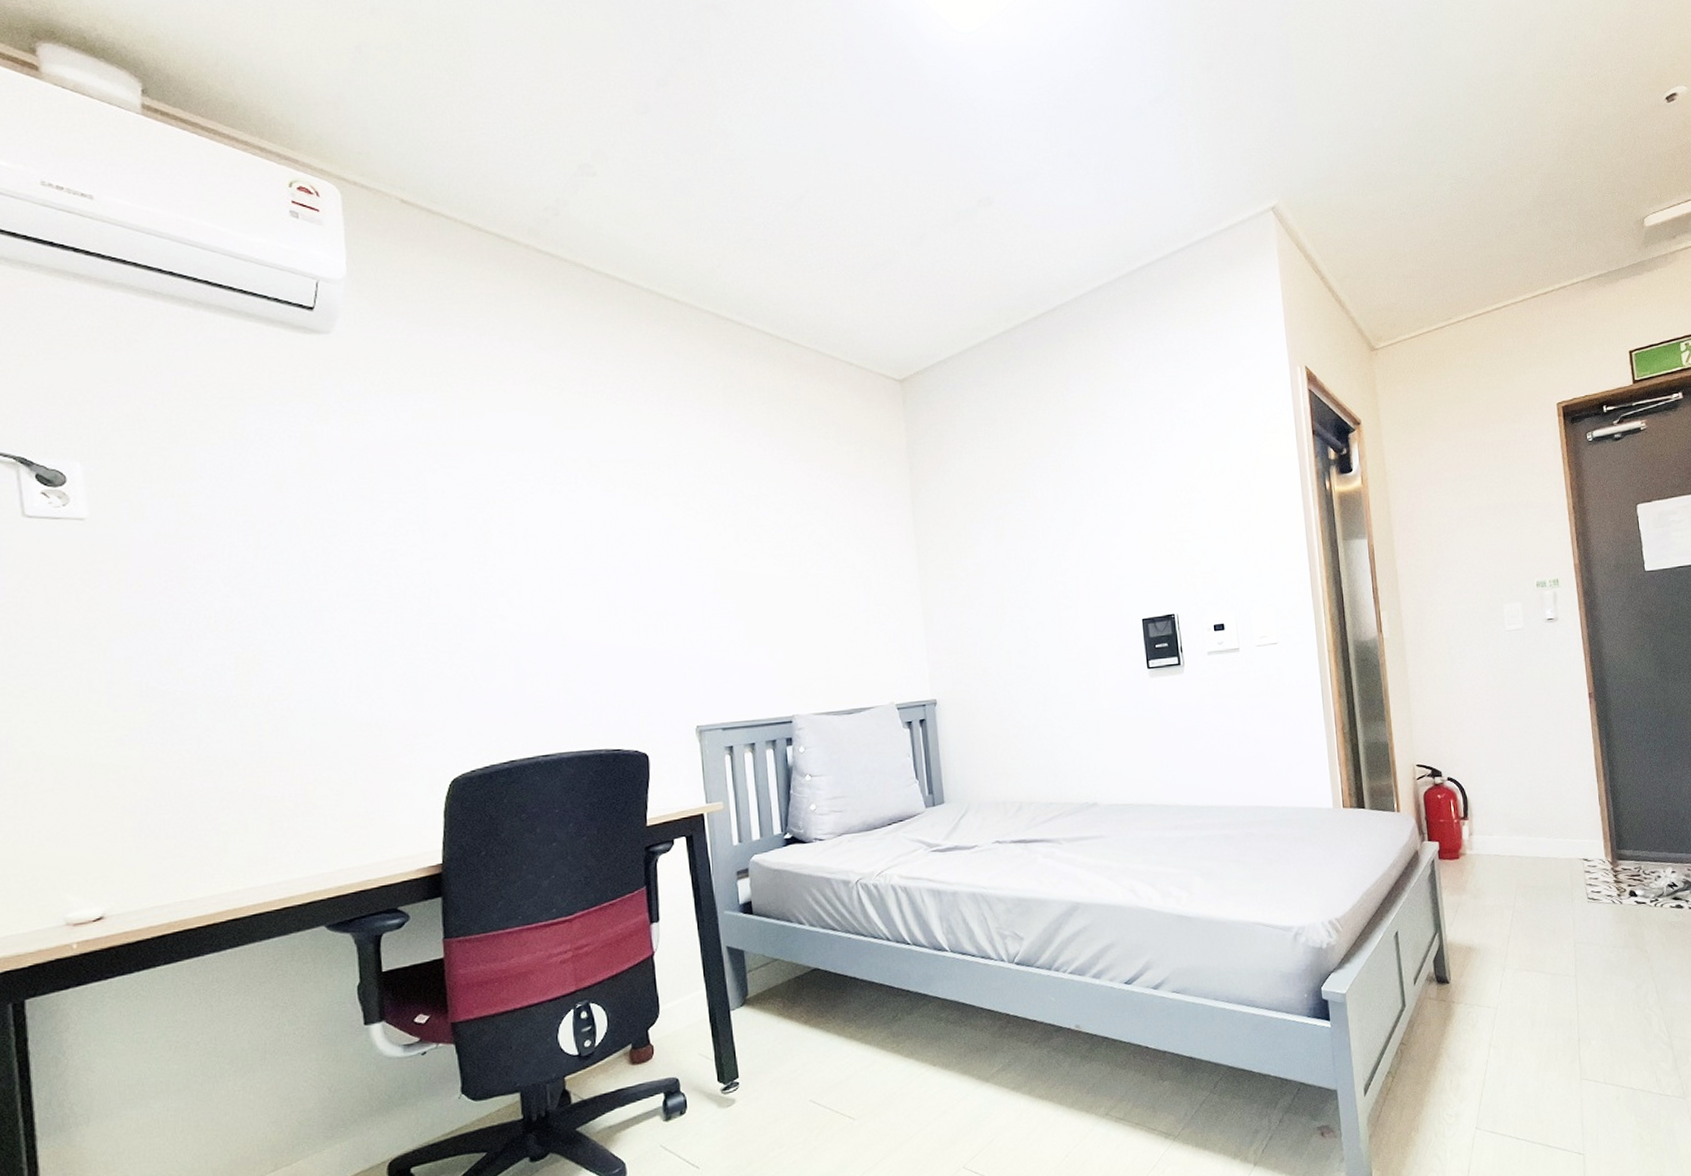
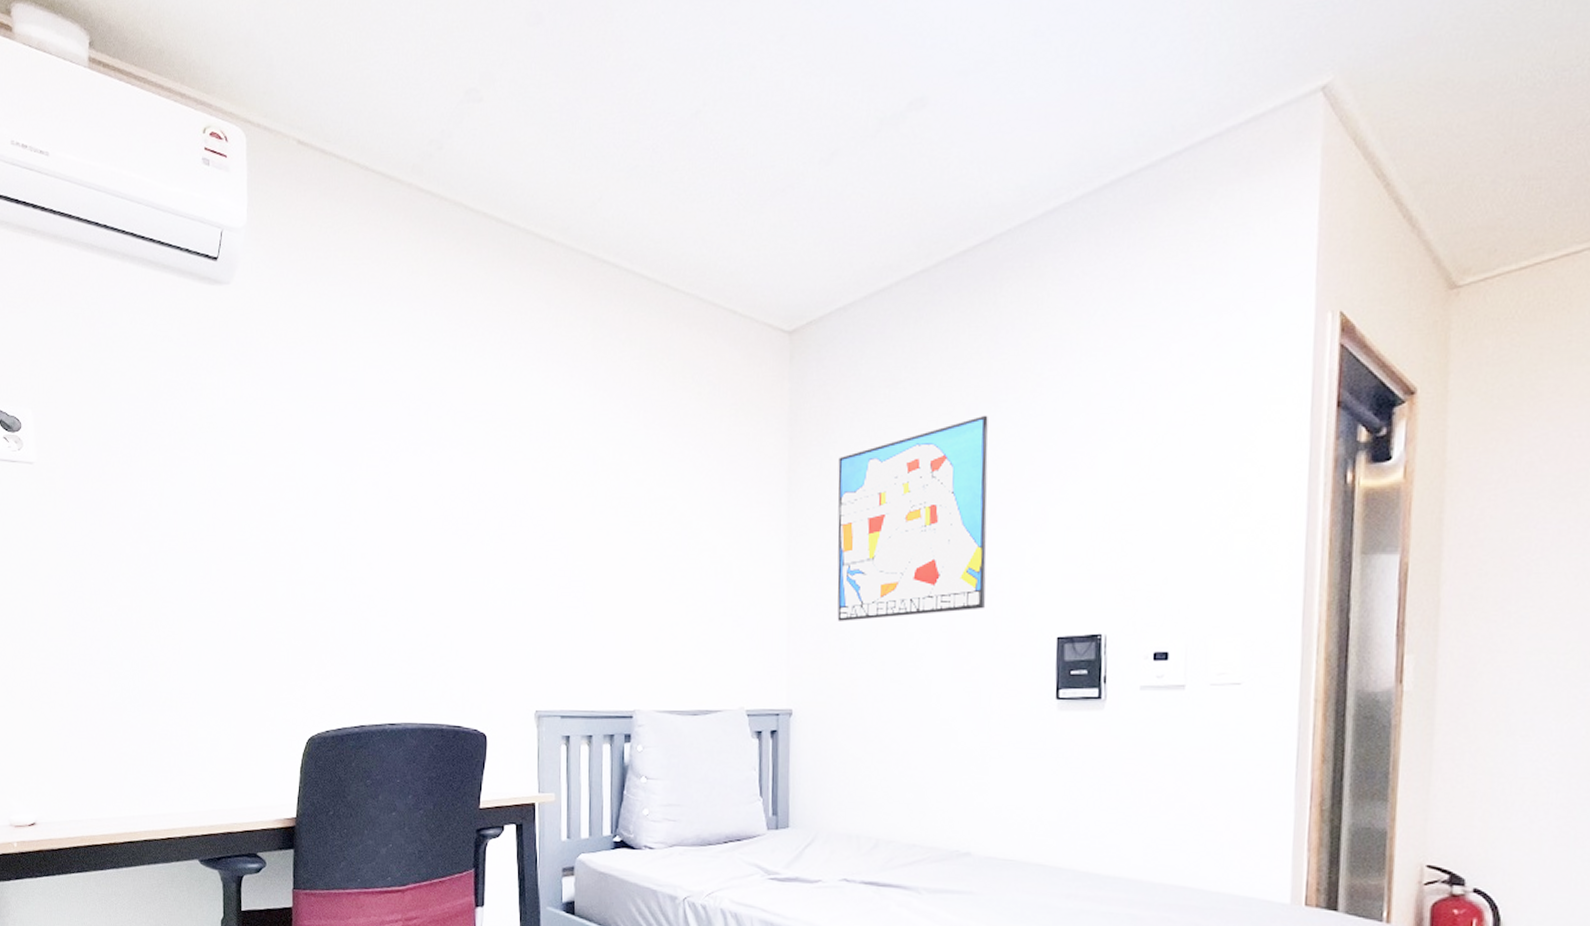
wall art: none [953,445,1085,620] -> present [837,415,988,621]

